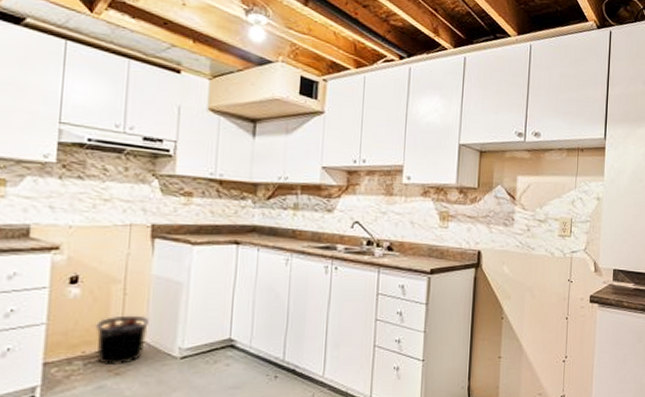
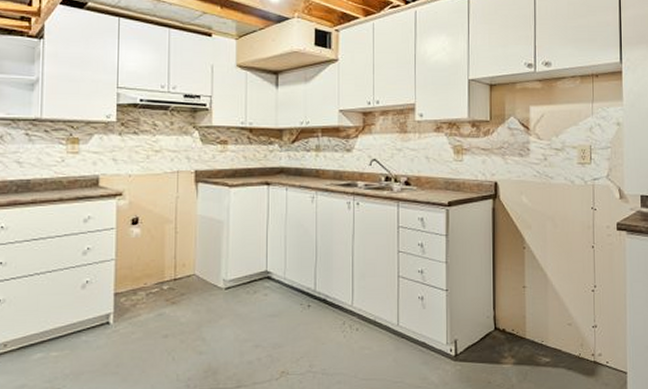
trash bin: present [96,315,149,364] -> none [154,251,197,295]

